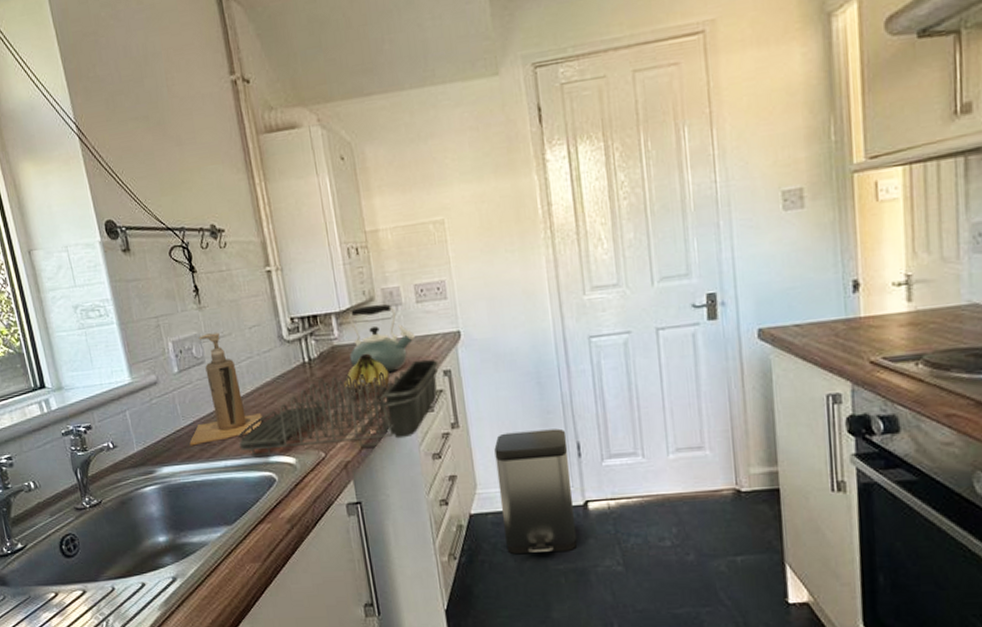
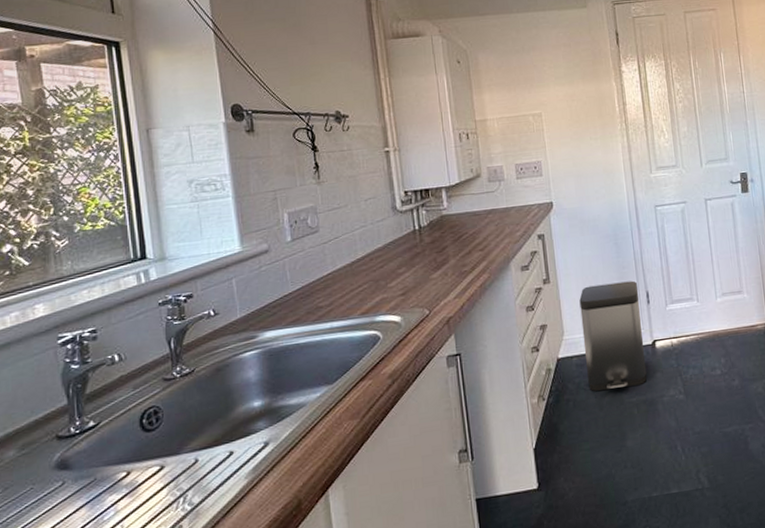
soap dispenser: present [189,332,263,446] -> none [296,204,372,310]
dish rack: present [238,359,440,458] -> none [346,225,535,318]
fruit: present [343,353,390,398] -> none [449,221,491,260]
kettle: present [348,304,416,373] -> none [456,180,515,238]

